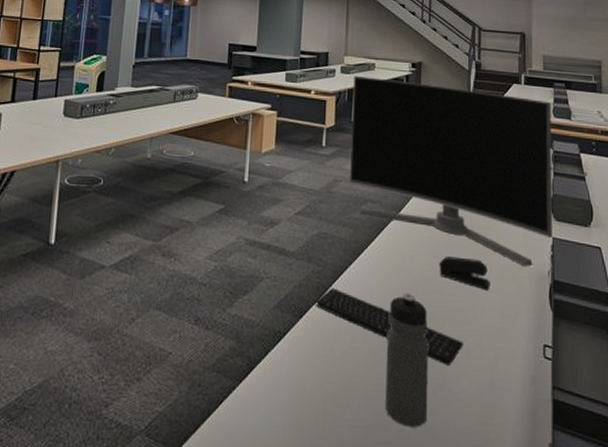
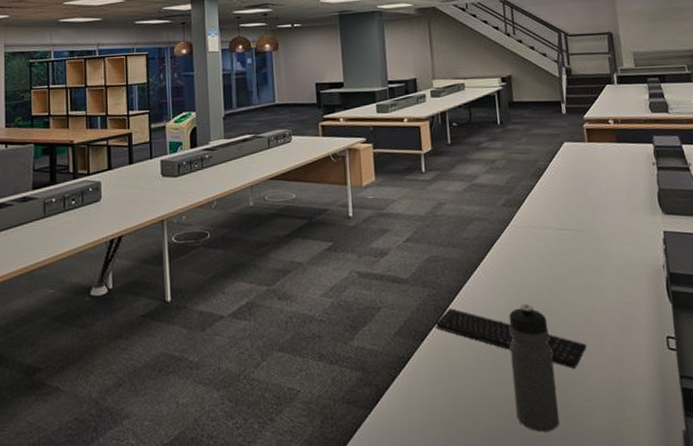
computer monitor: present [350,76,553,267] -> none [445,96,663,264]
stapler: present [439,256,490,291] -> none [553,262,607,291]

